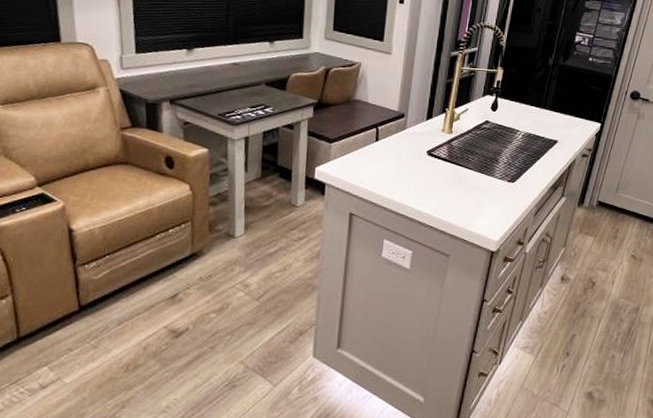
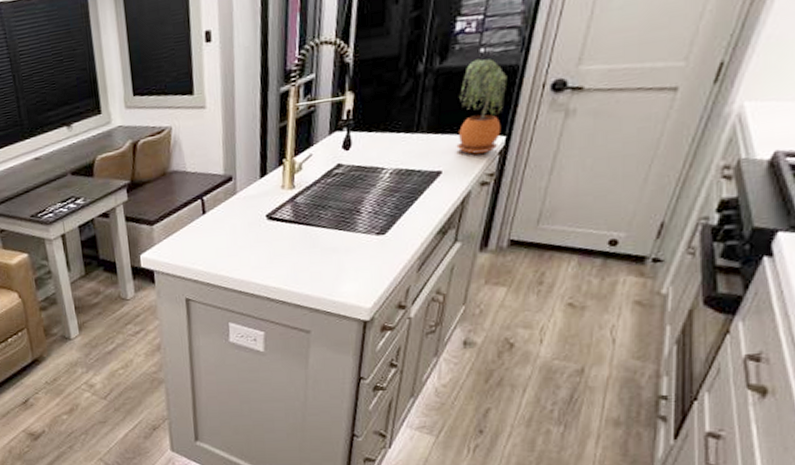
potted plant: none [569,65,605,133] -> present [456,59,508,154]

